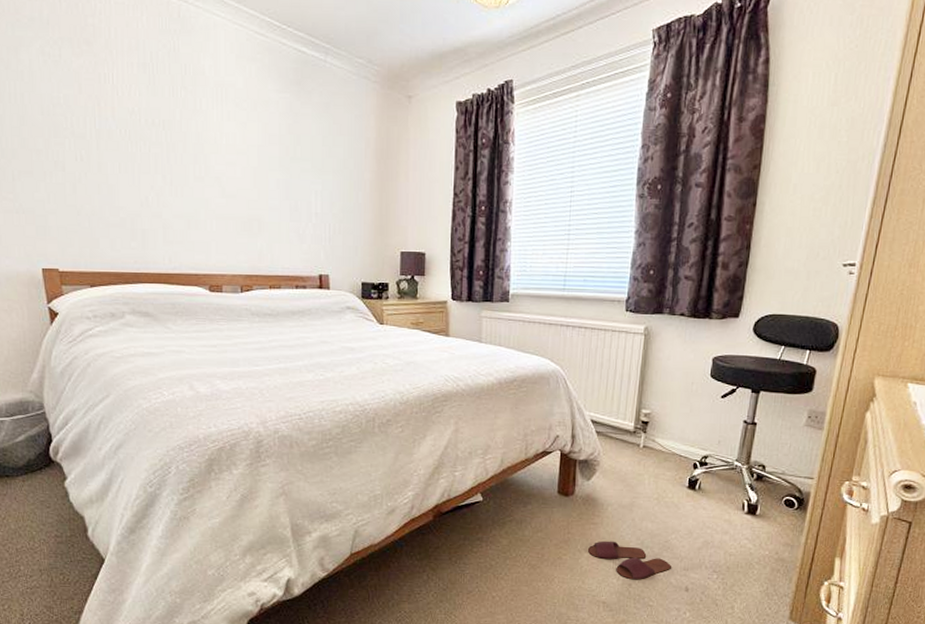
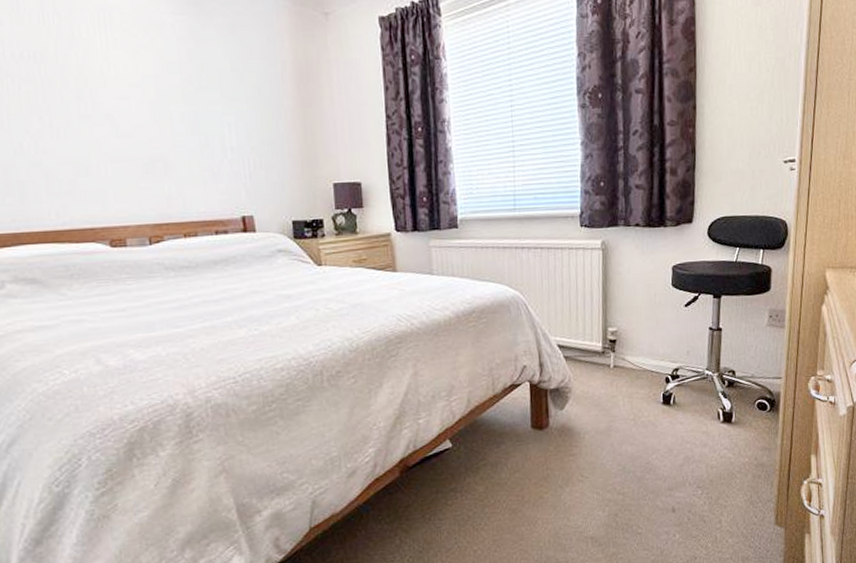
slippers: present [588,540,671,580] -> none [570,470,656,510]

